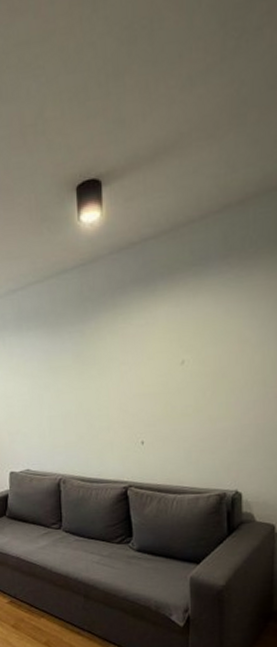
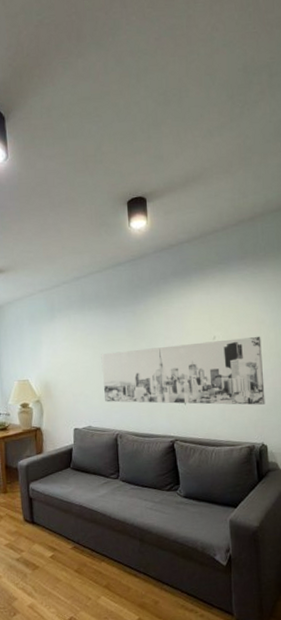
wall art: none [41,359,244,445] -> present [101,336,265,405]

